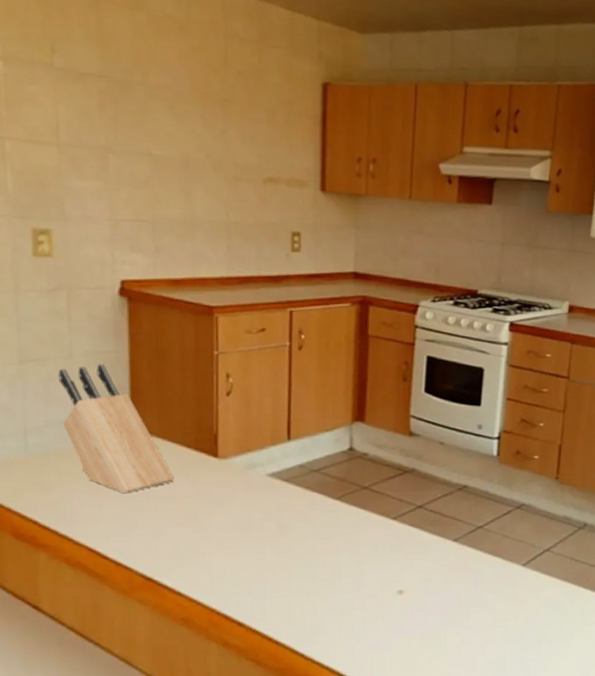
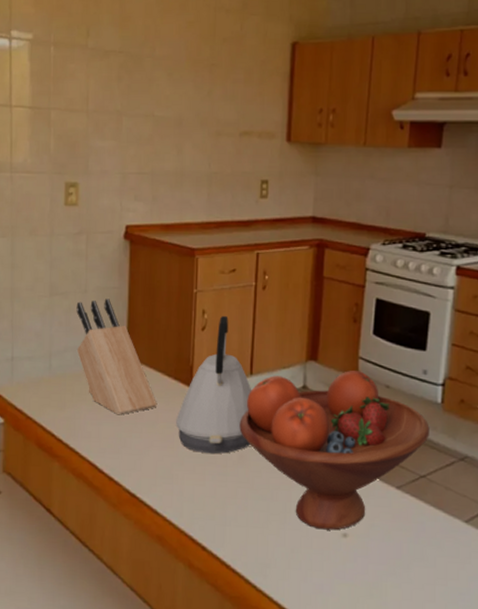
kettle: none [199,378,291,527] -> present [176,315,252,454]
fruit bowl: none [277,429,486,590] -> present [239,371,430,530]

